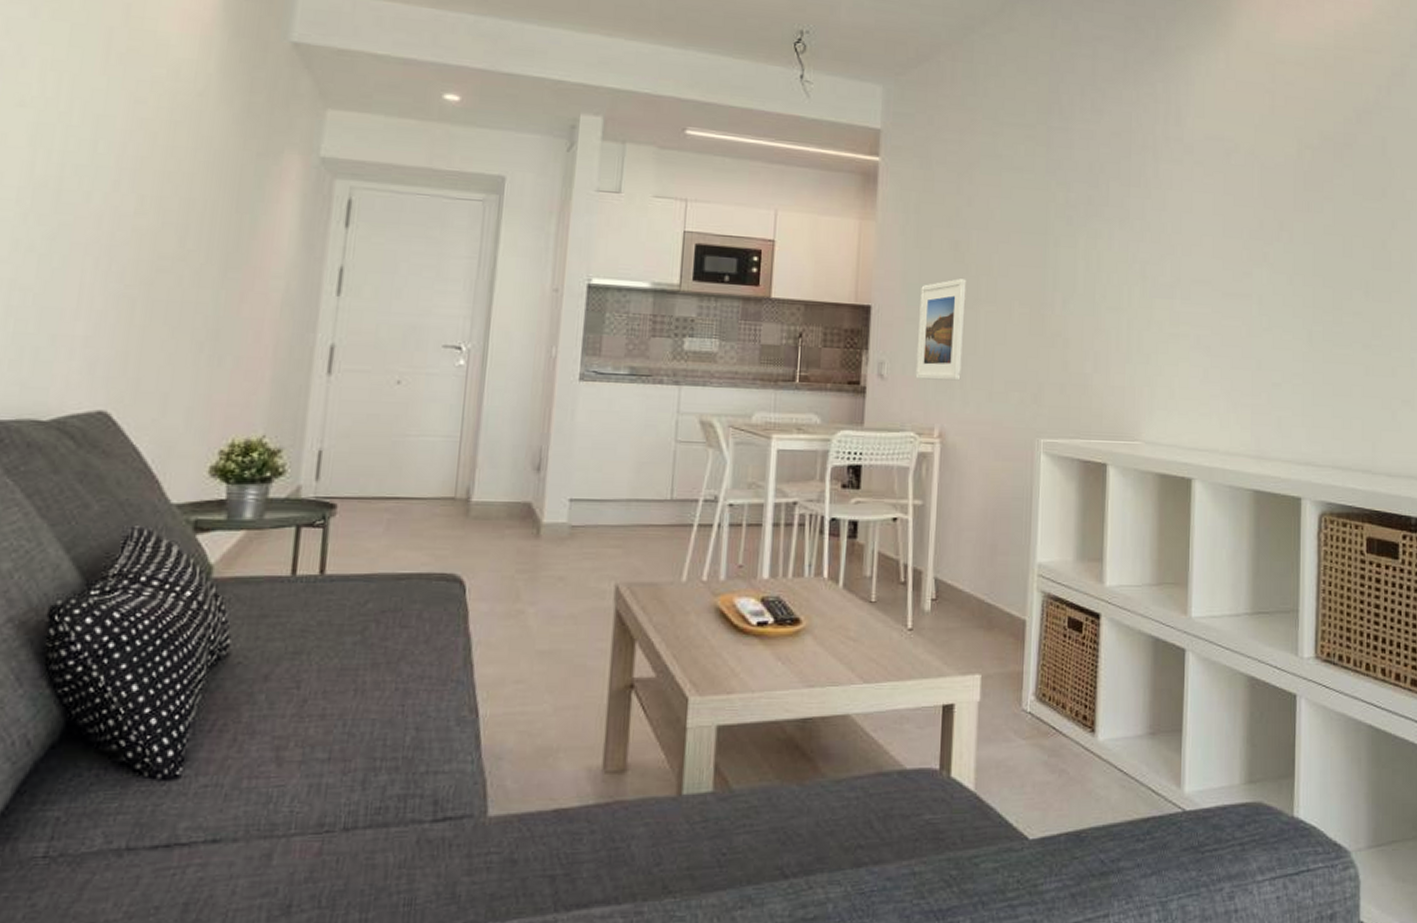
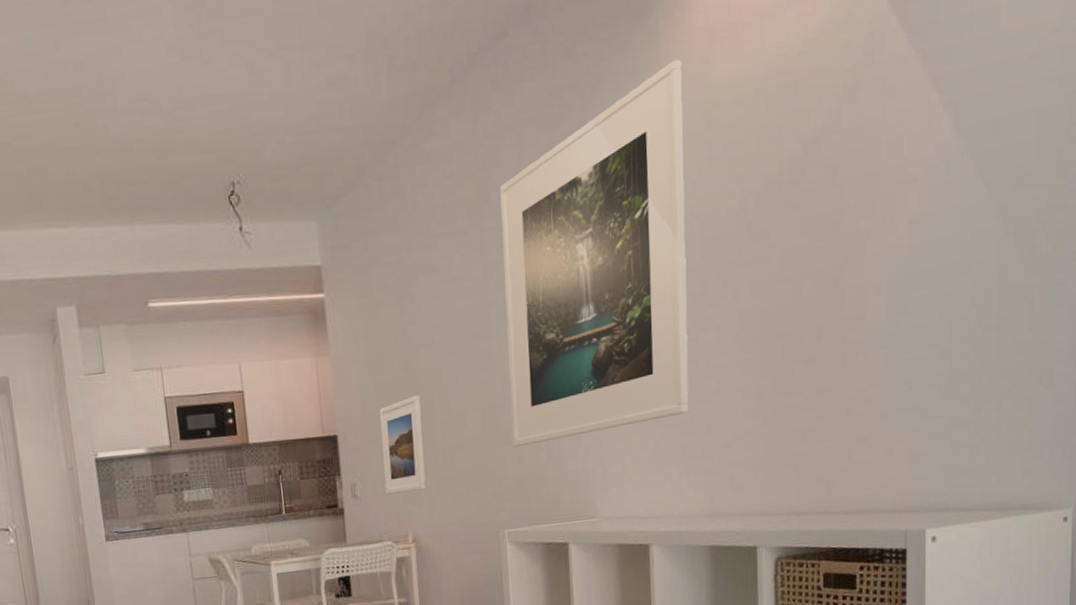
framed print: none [1058,14,1250,351] -> present [499,59,689,447]

